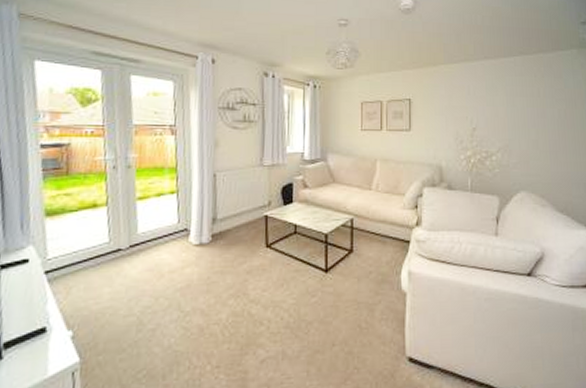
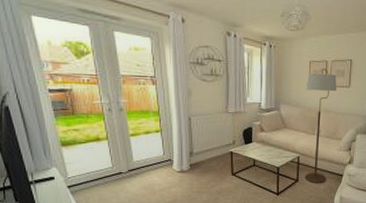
floor lamp: none [358,110,396,254] -> present [304,69,337,183]

